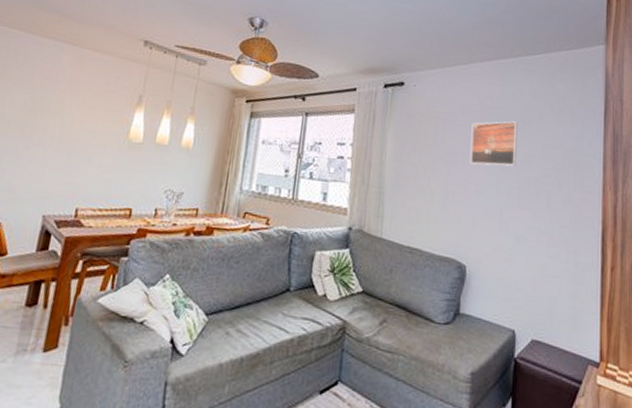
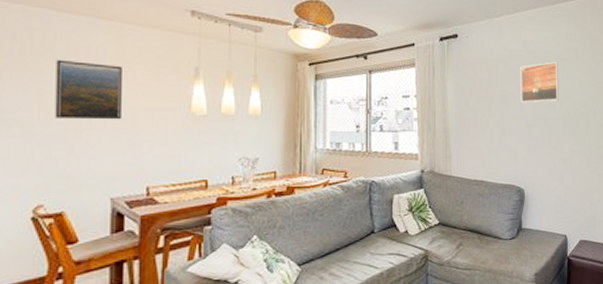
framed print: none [11,77,76,139] -> present [55,59,122,120]

